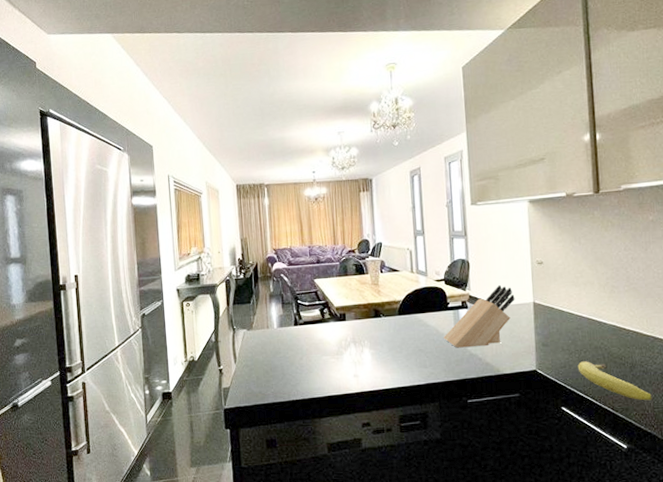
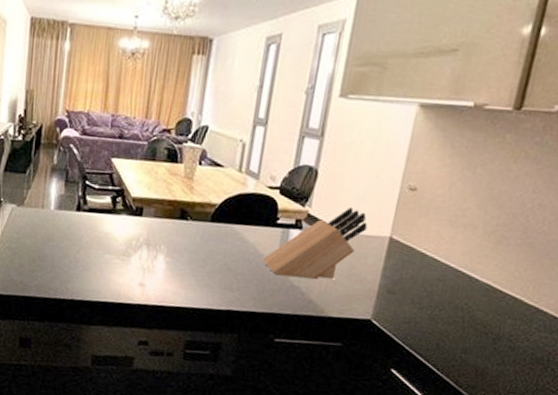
fruit: present [577,361,652,401] -> none [425,320,511,383]

